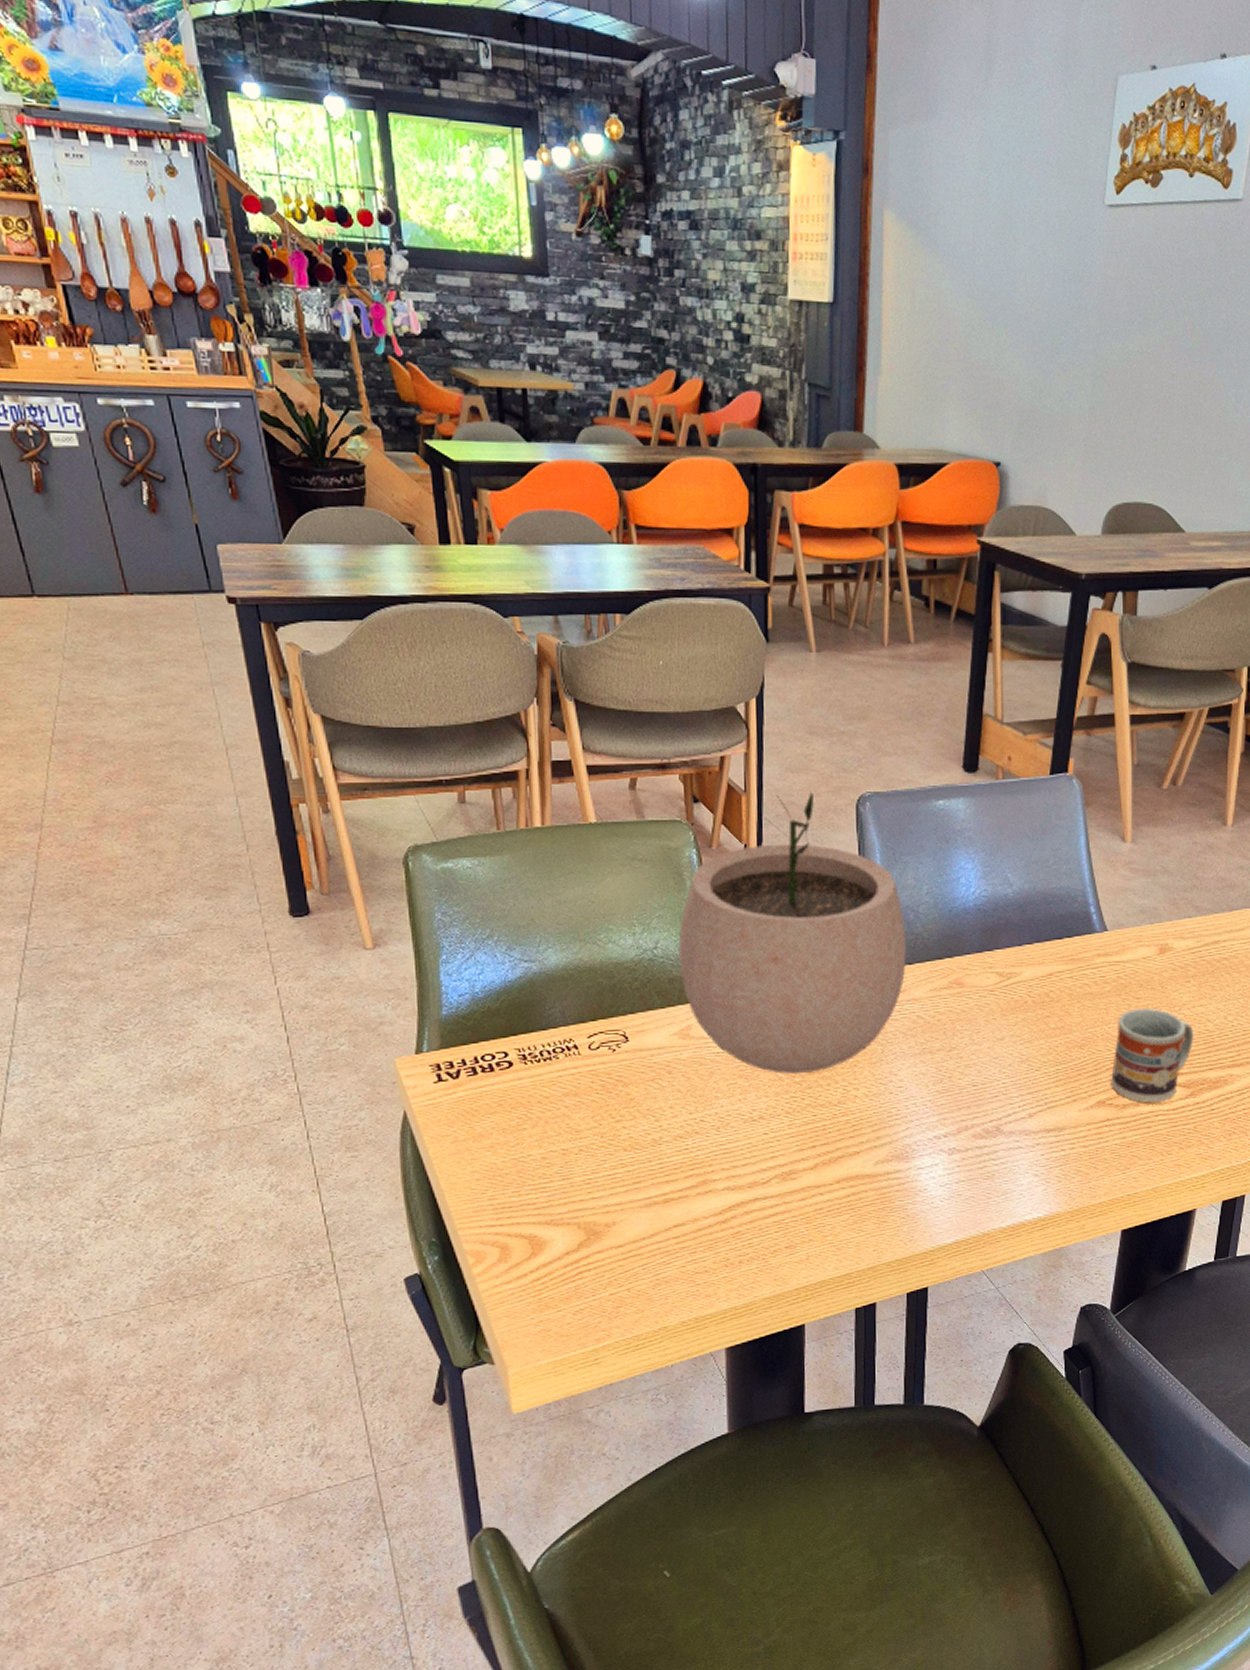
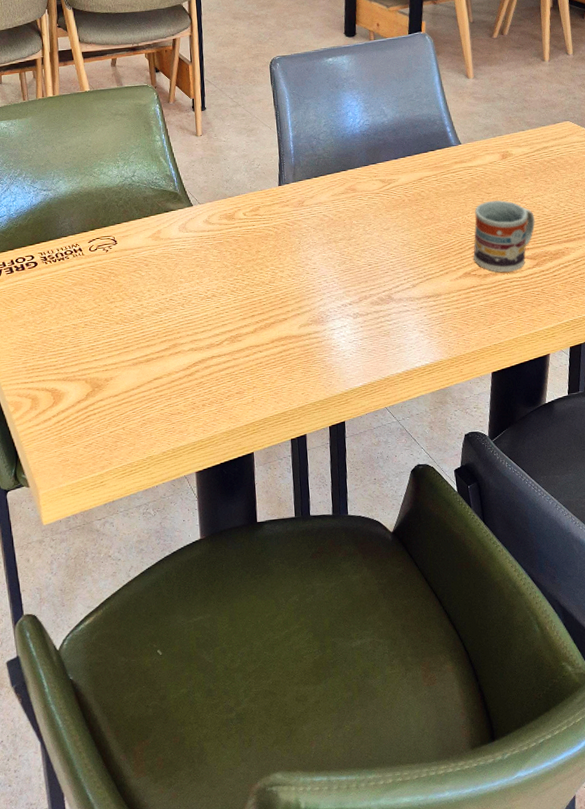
plant pot: present [678,792,906,1075] -> none [149,59,313,263]

